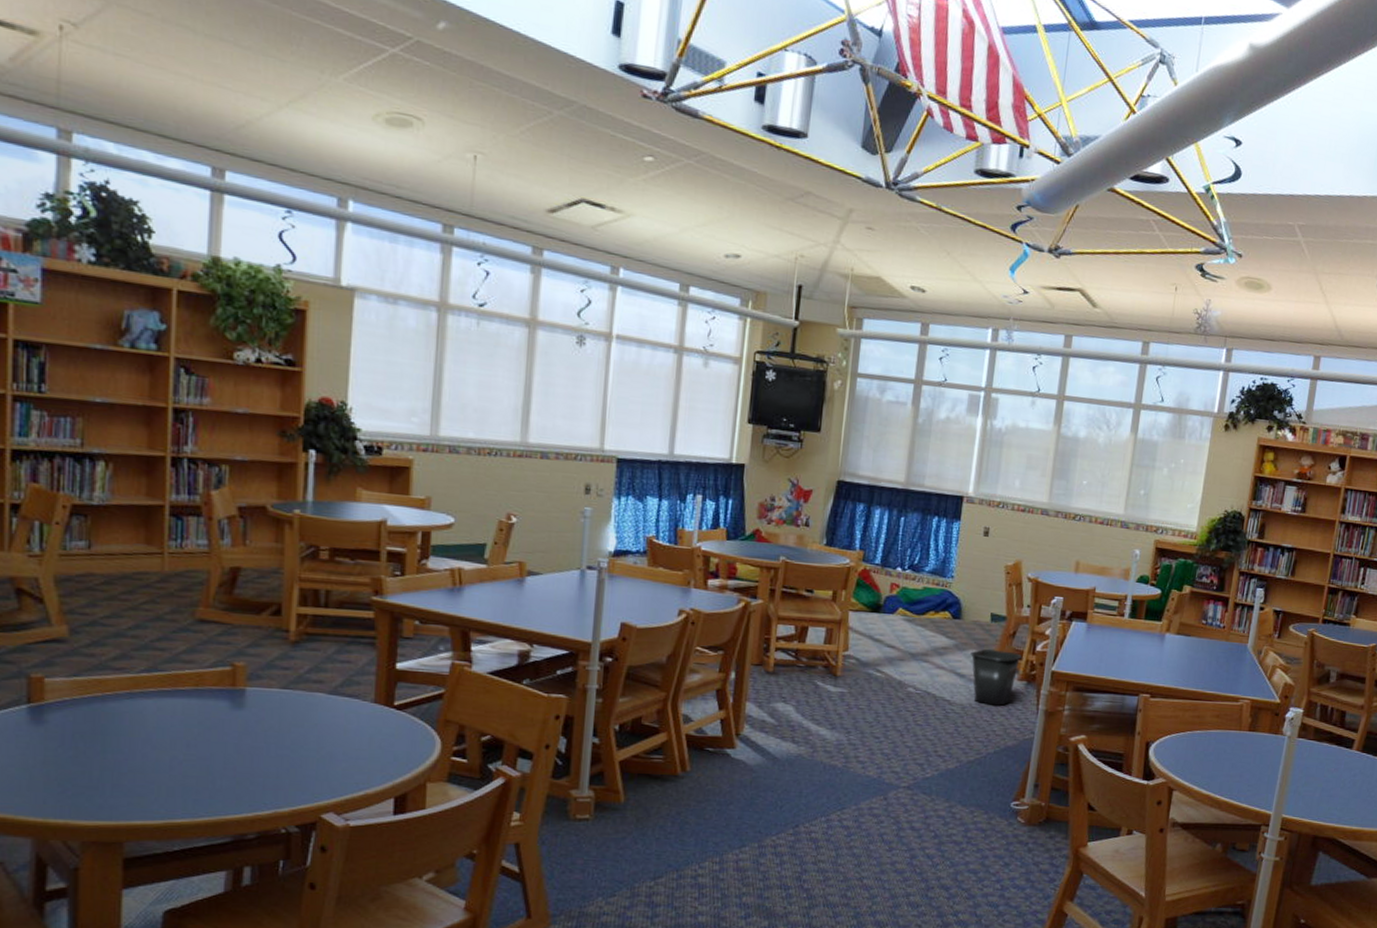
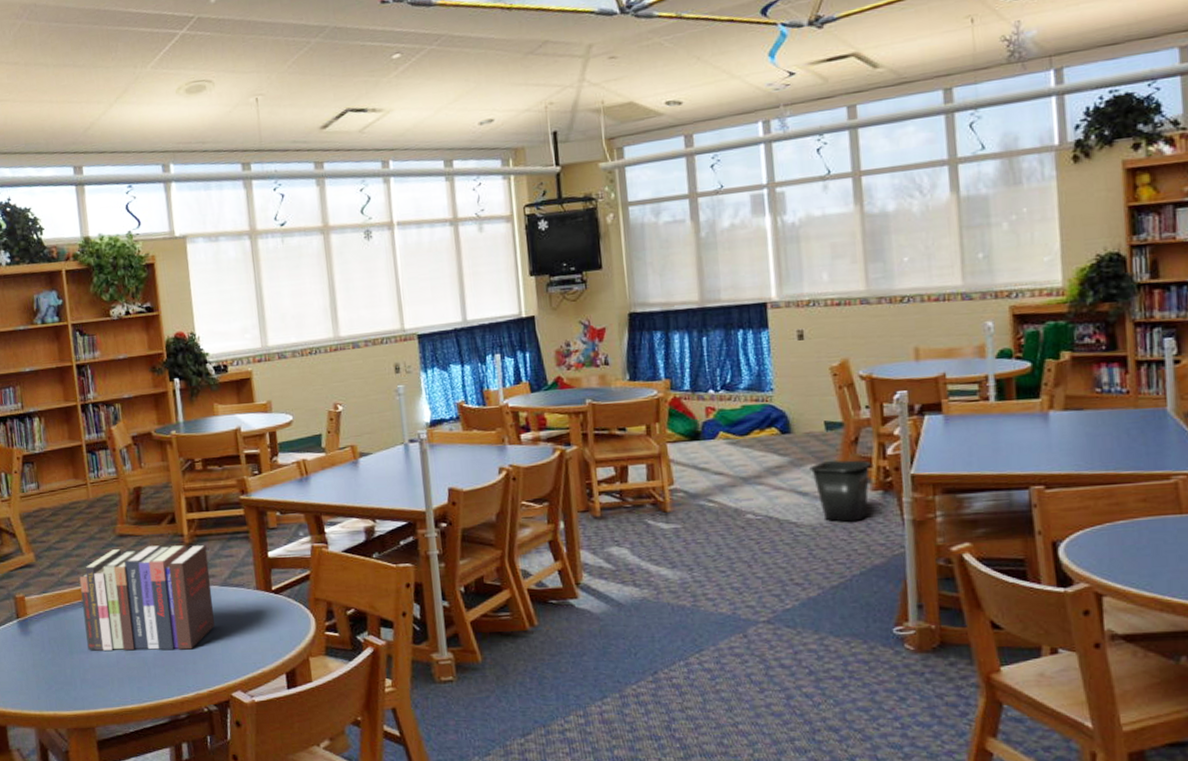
books: none [130,636,318,762] -> present [79,545,215,651]

